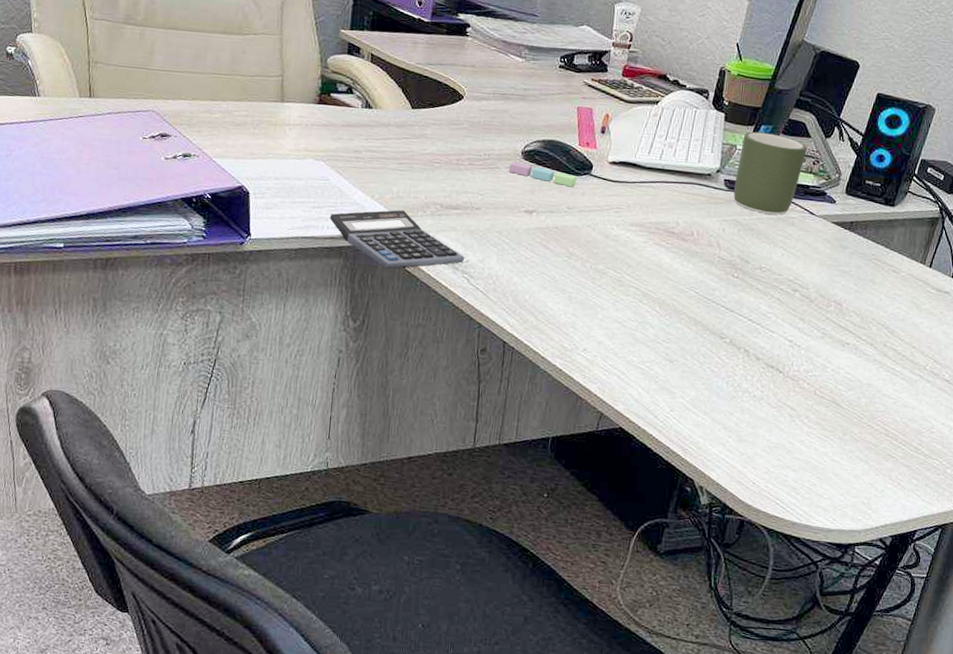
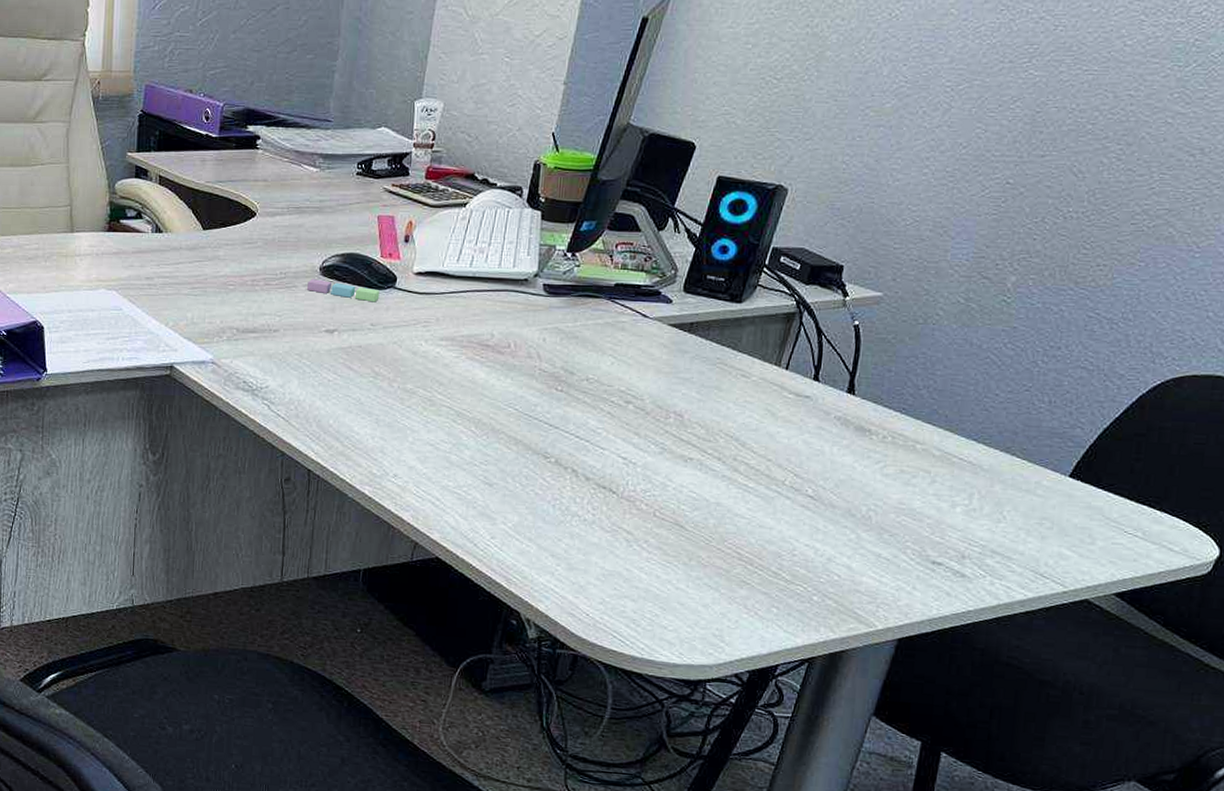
calculator: present [329,210,465,269] -> none [124,336,264,398]
mug: present [733,131,807,215] -> none [554,229,637,320]

